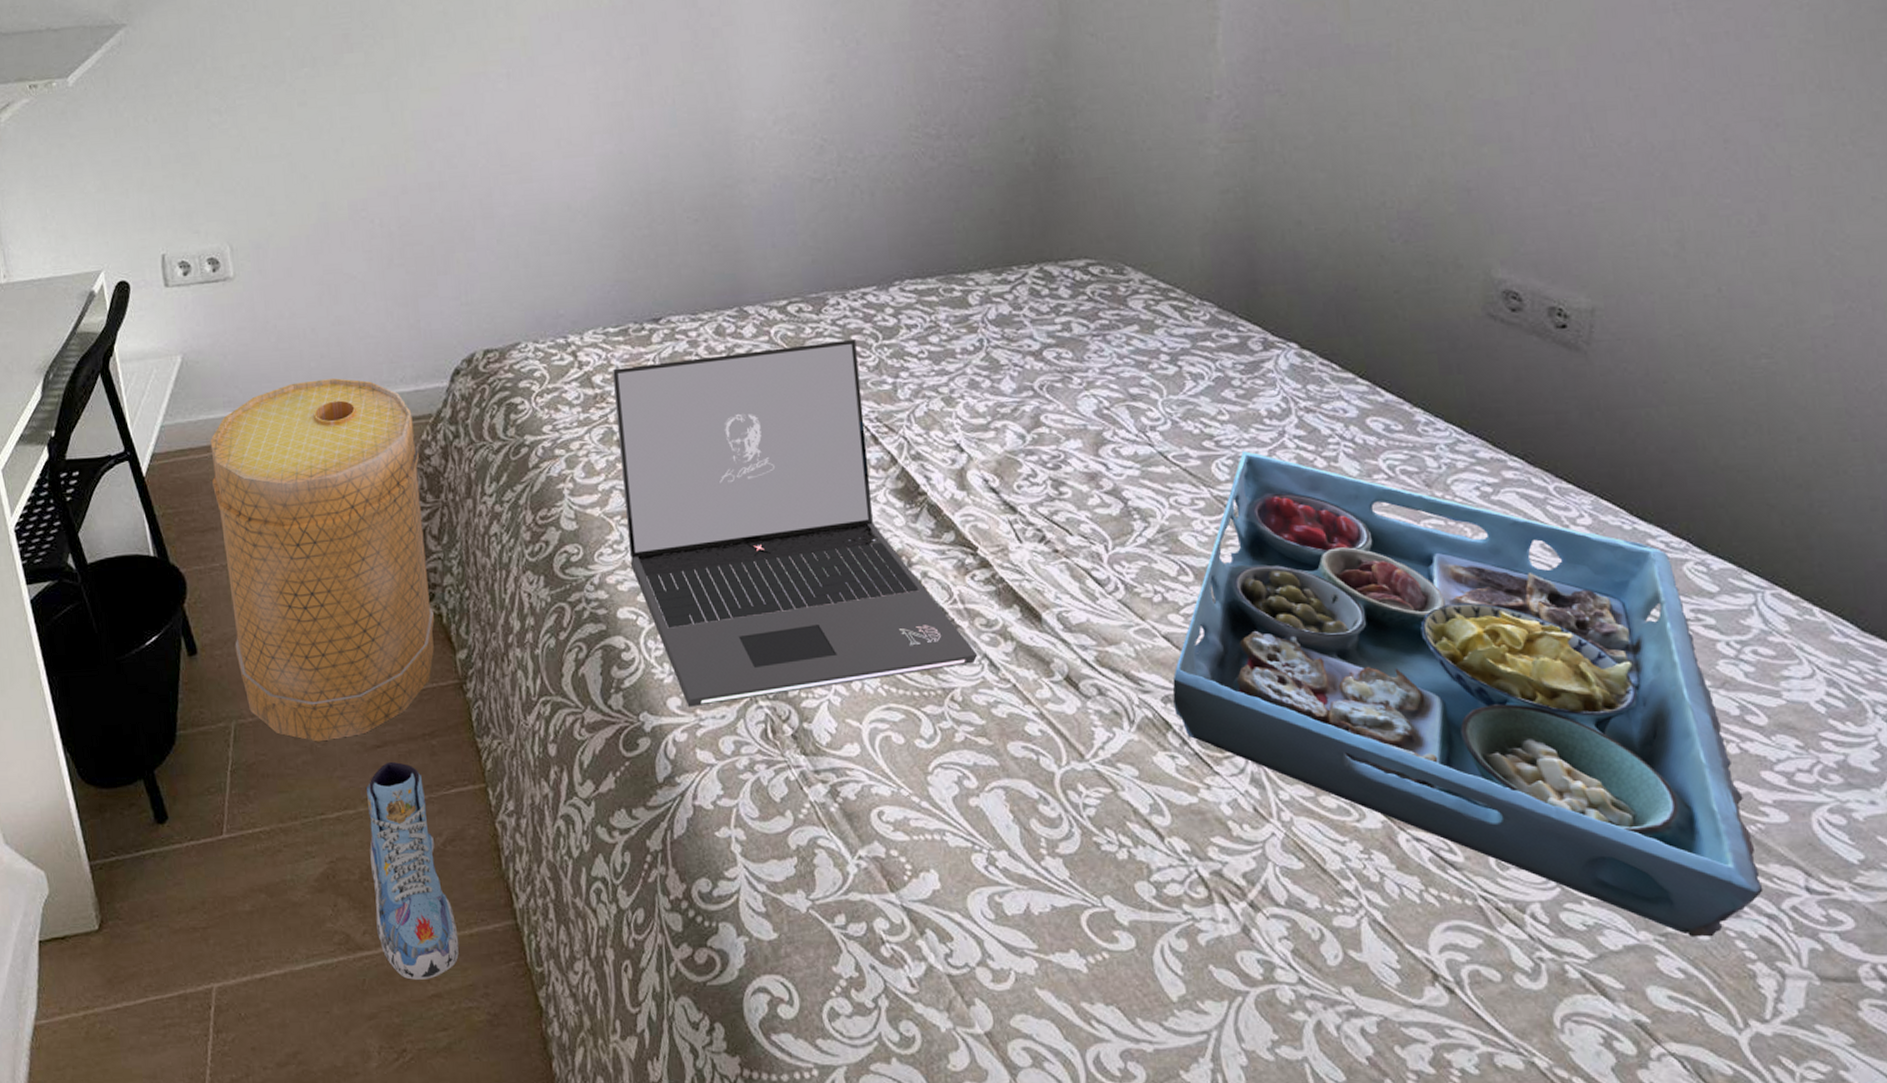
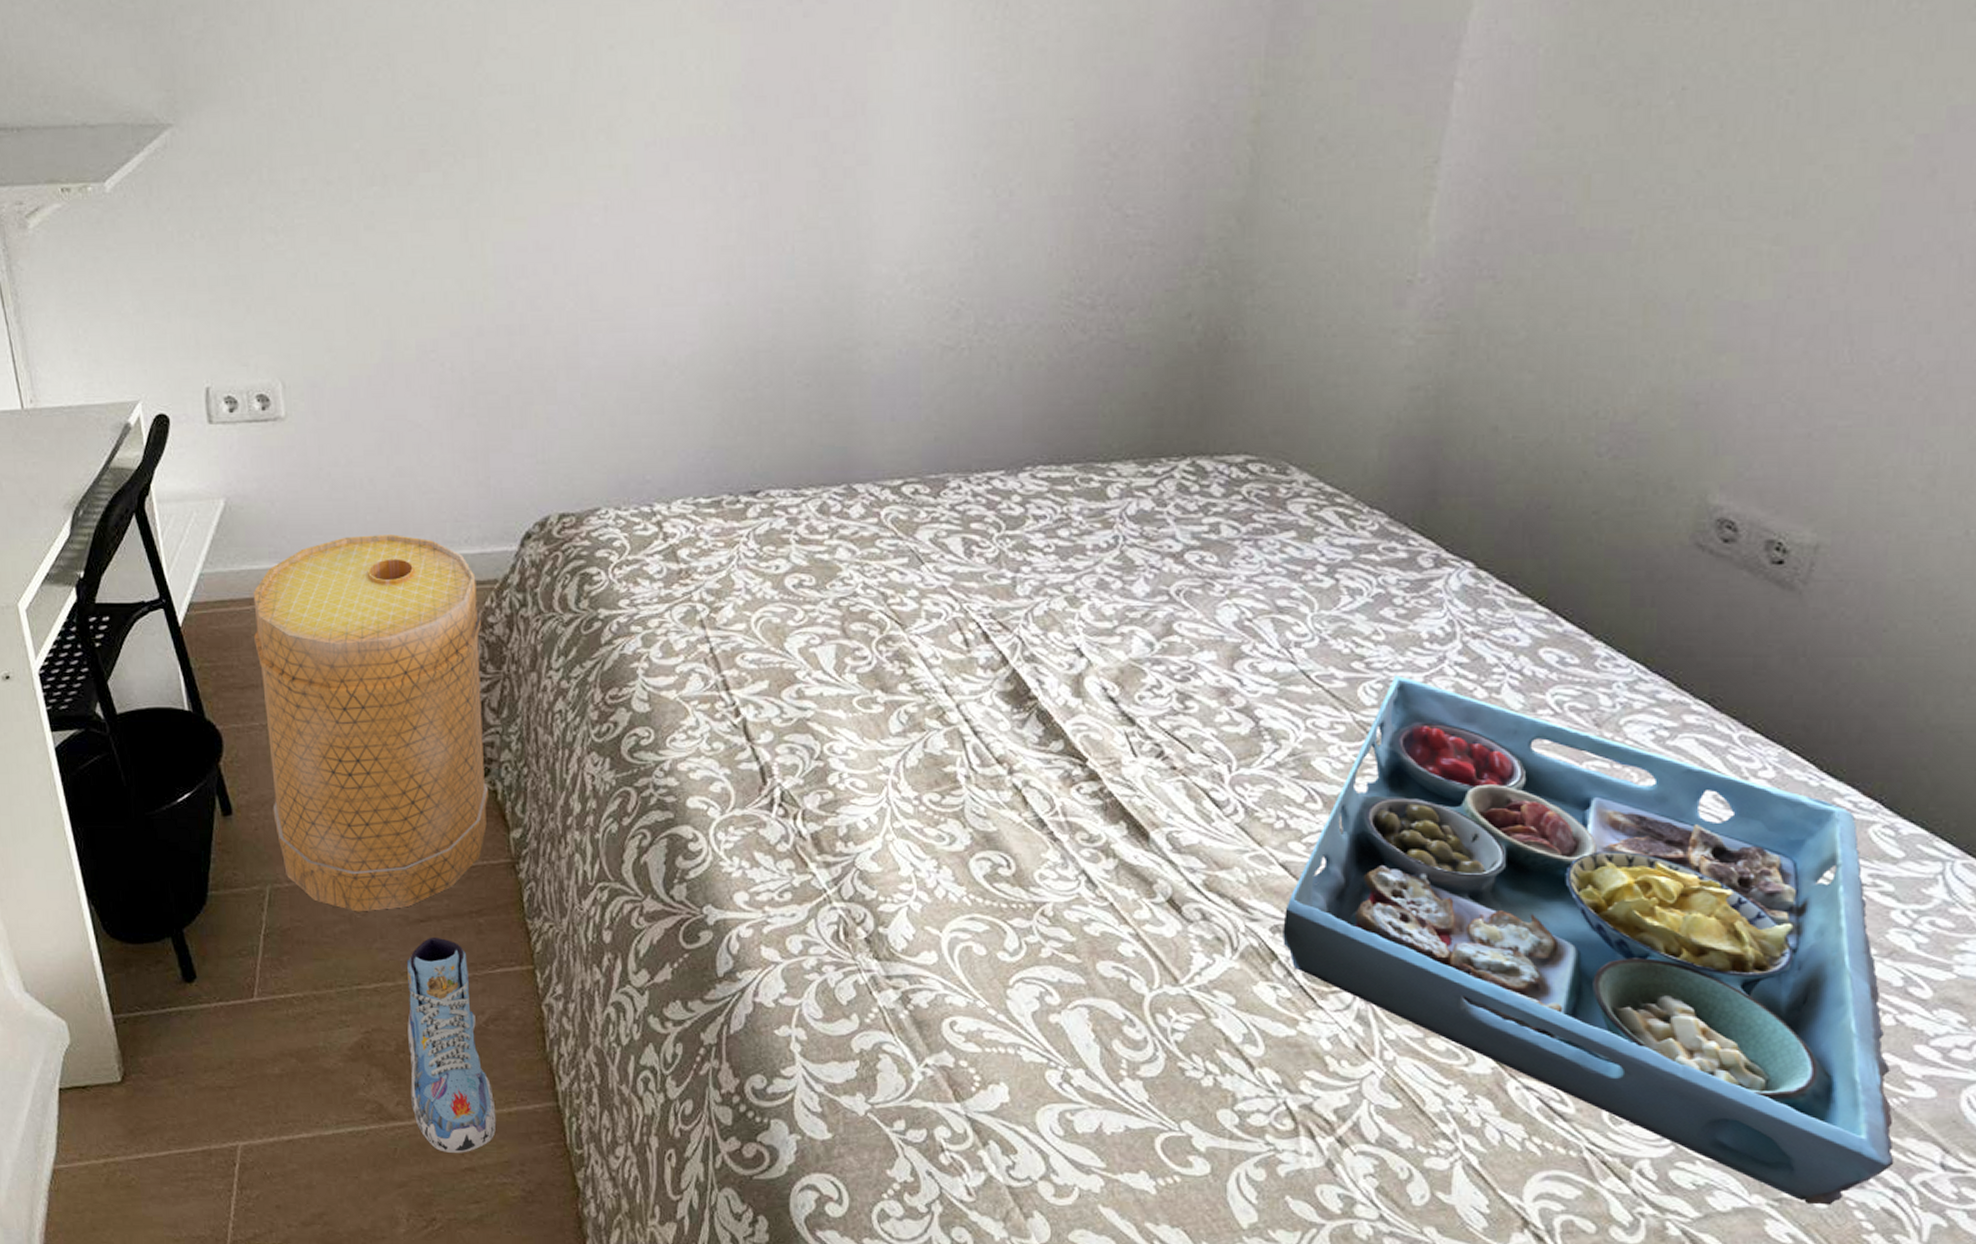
laptop: present [613,340,978,707] -> none [701,528,1076,903]

